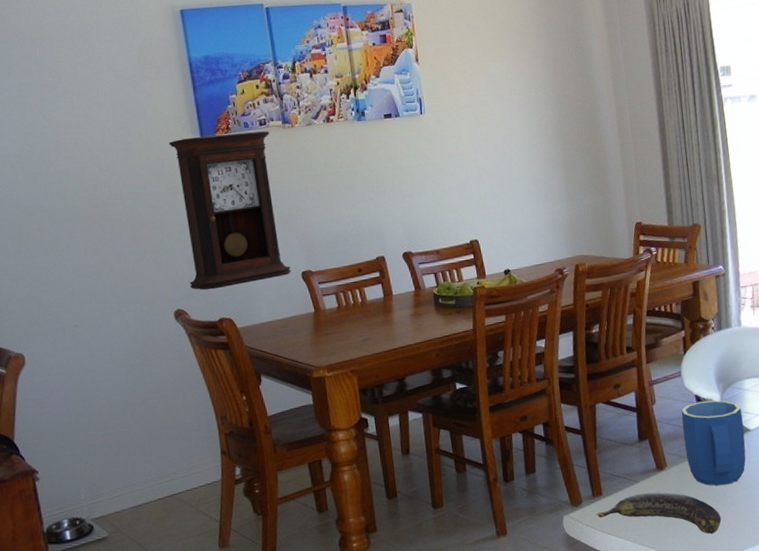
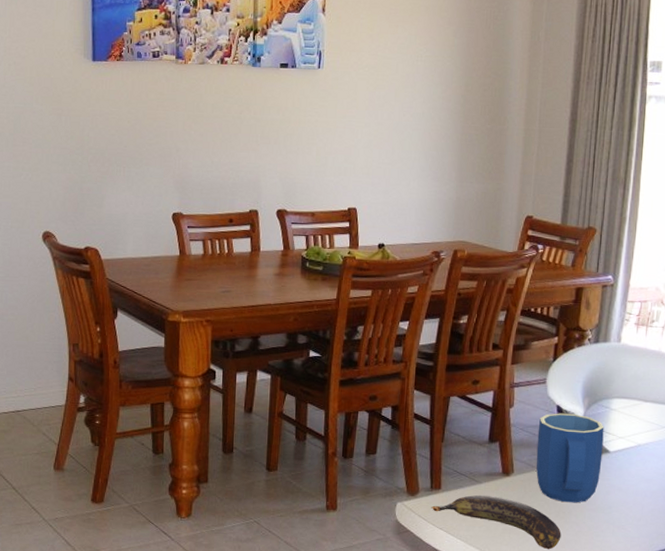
pendulum clock: present [169,131,291,291] -> none [61,60,162,217]

